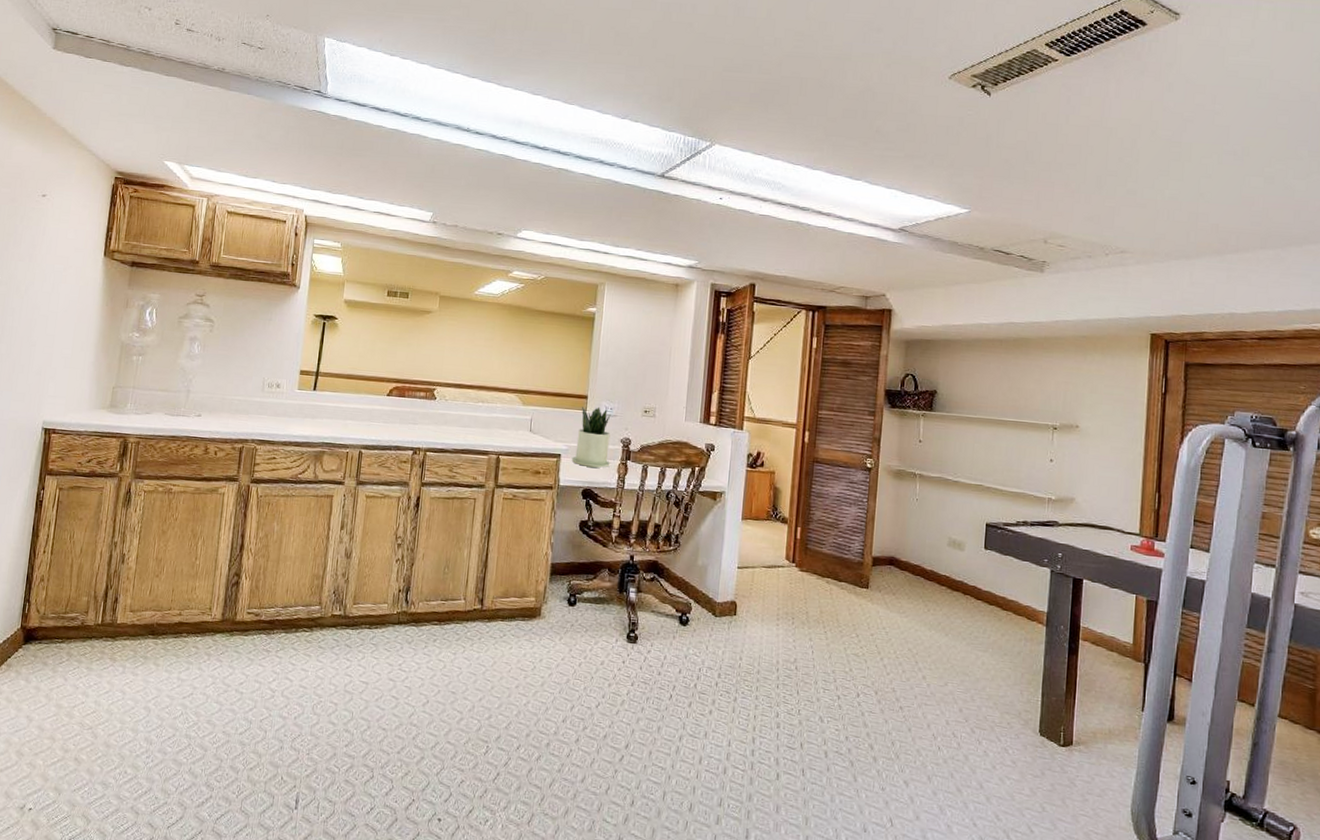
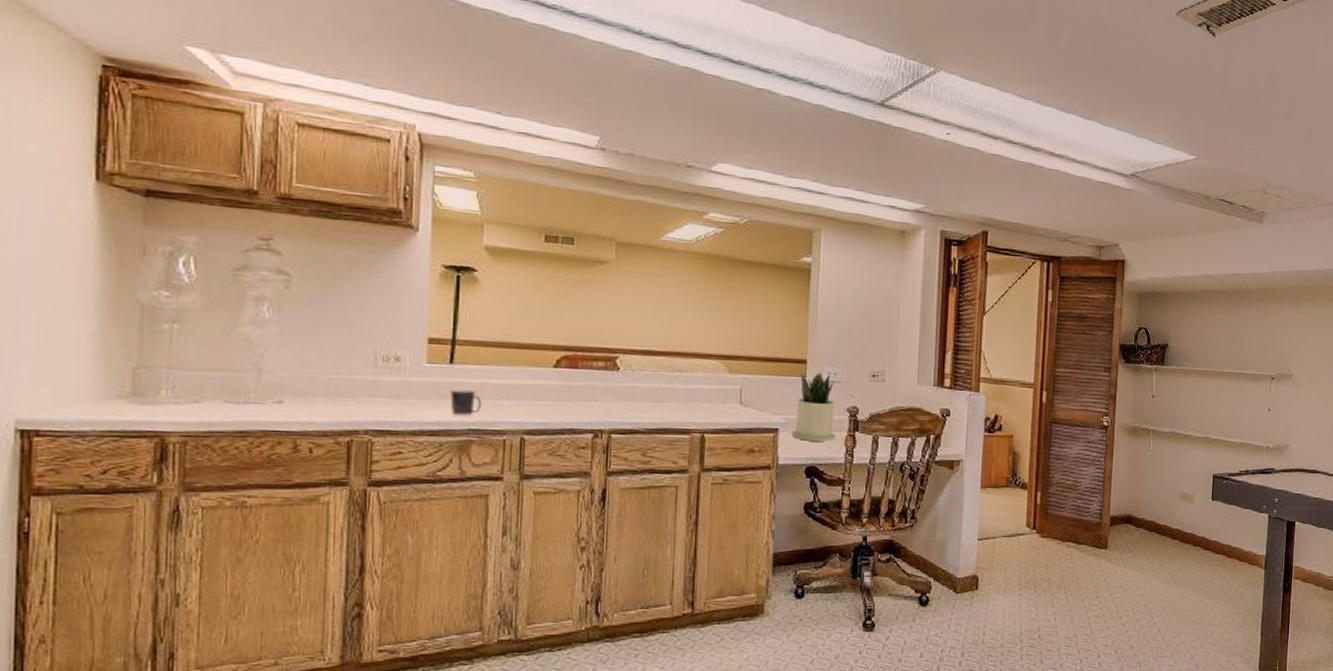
mug: none [311,410,334,433] -> present [450,389,482,417]

